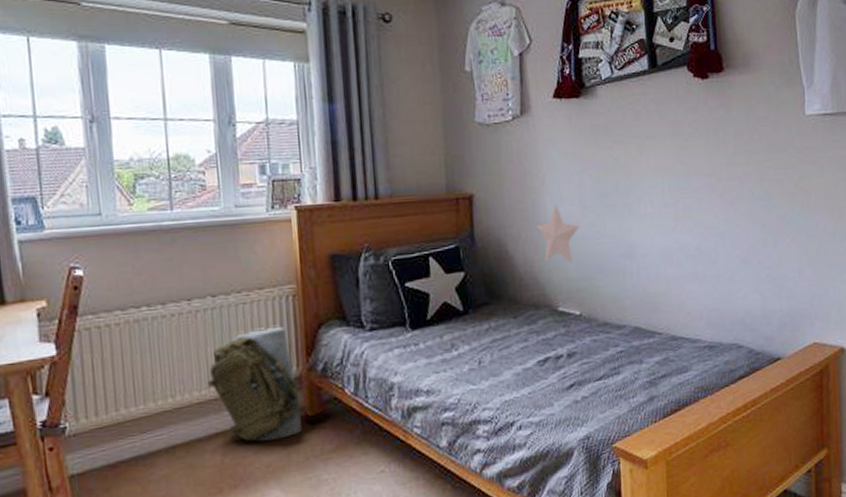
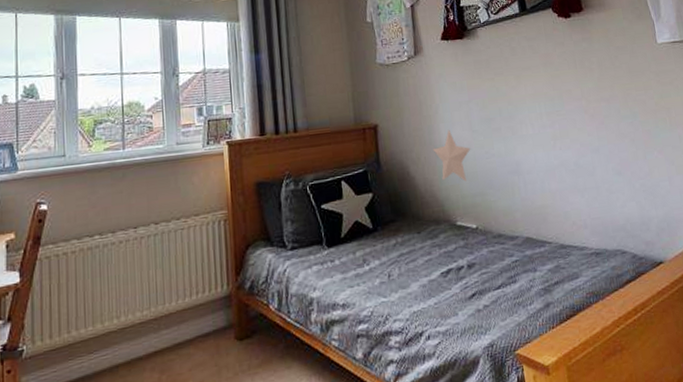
backpack: present [208,325,302,442] -> none [149,247,231,359]

